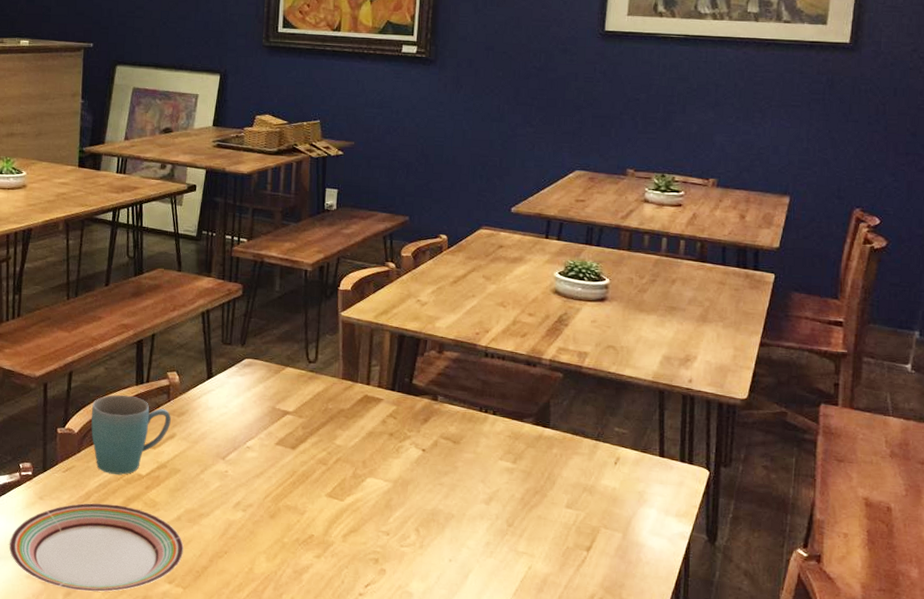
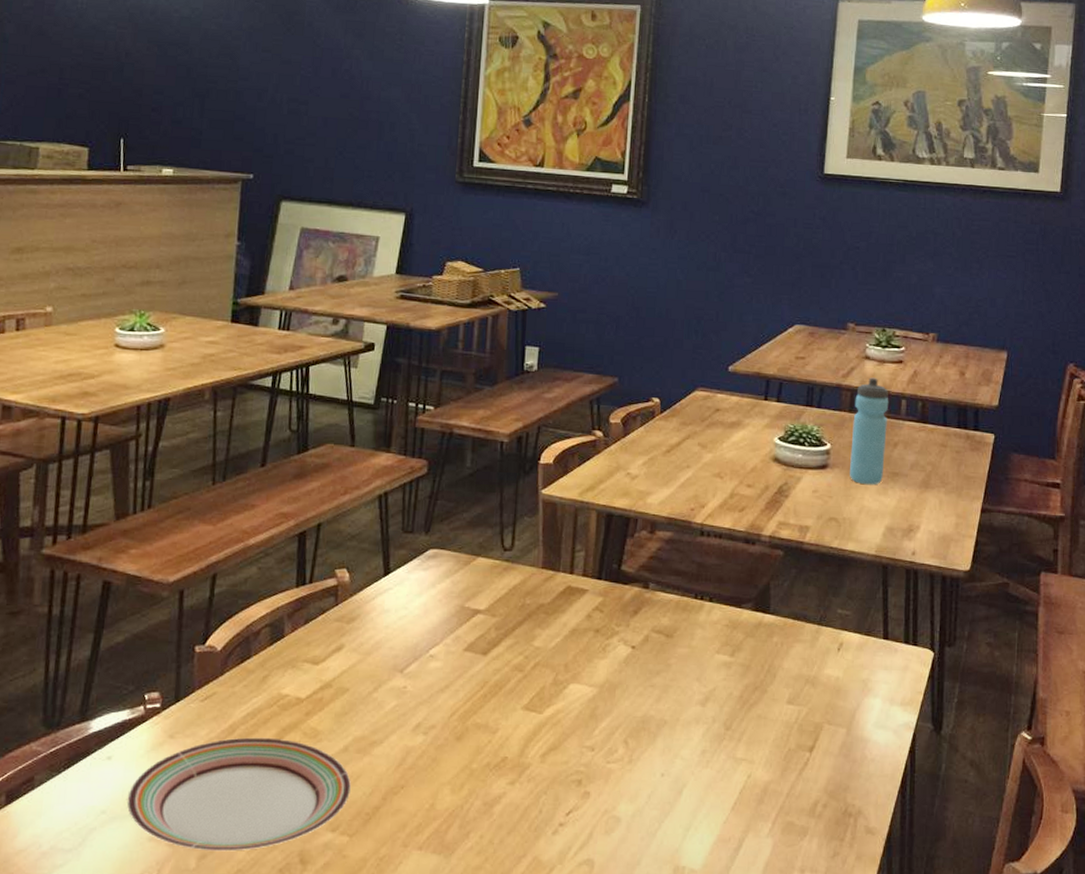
mug: present [91,394,171,475] -> none [238,600,339,700]
water bottle: none [628,219,668,318] -> present [850,377,889,485]

